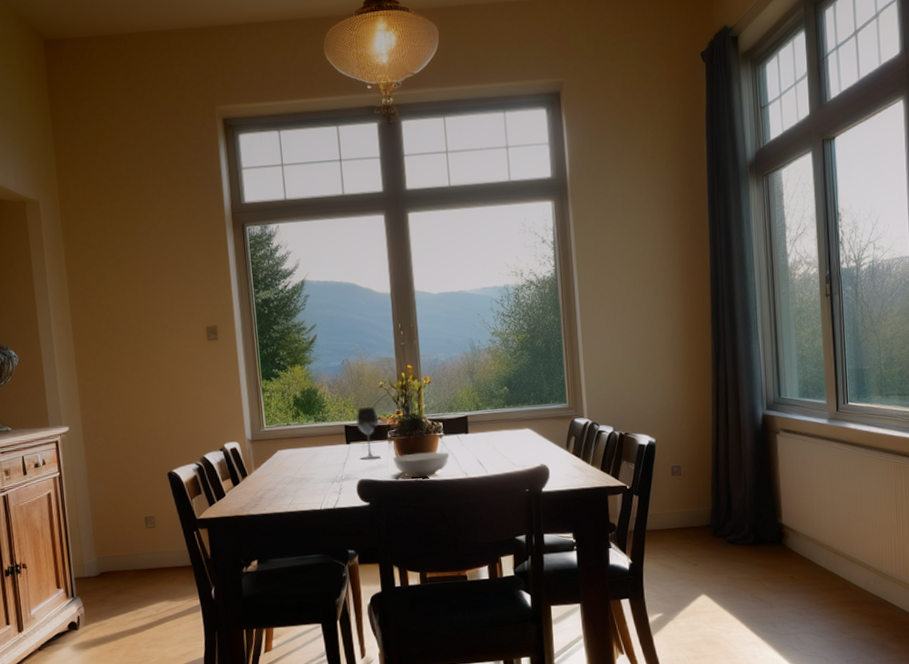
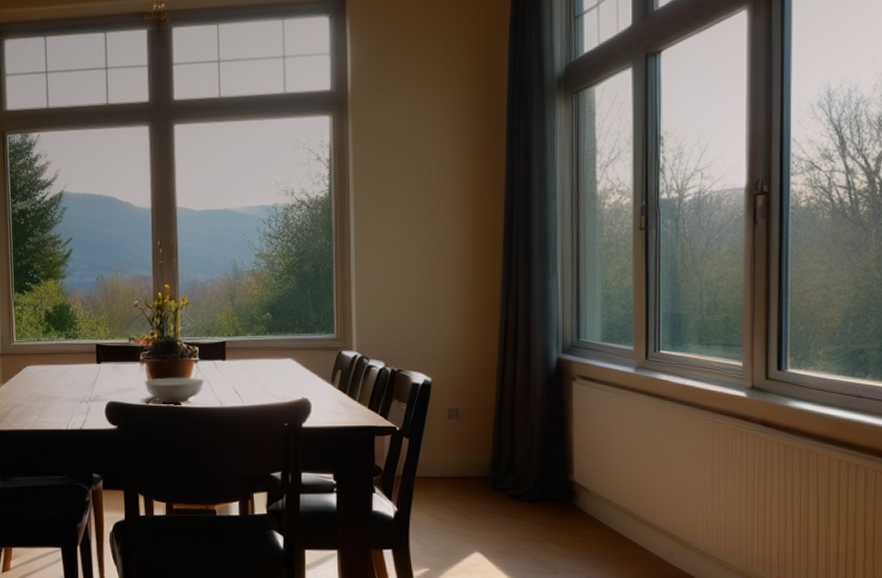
wineglass: present [356,407,380,460] -> none [108,326,132,382]

